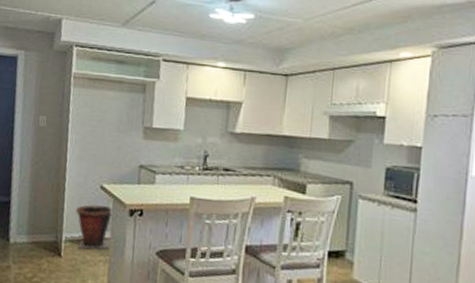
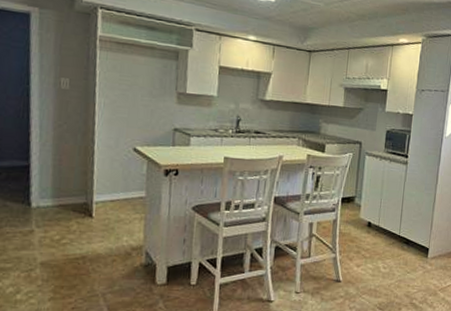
waste bin: present [76,205,112,250] -> none [107,166,147,209]

